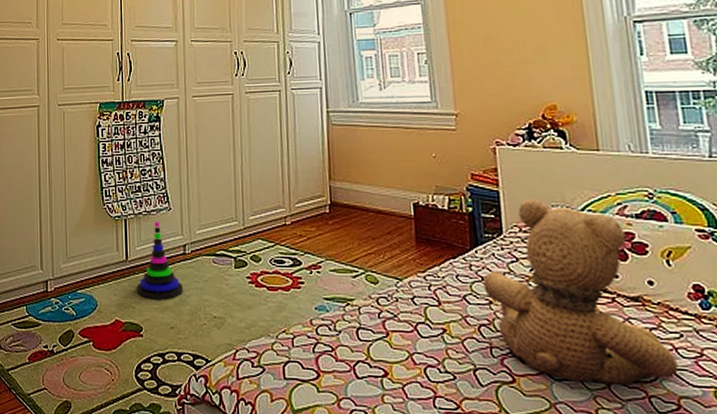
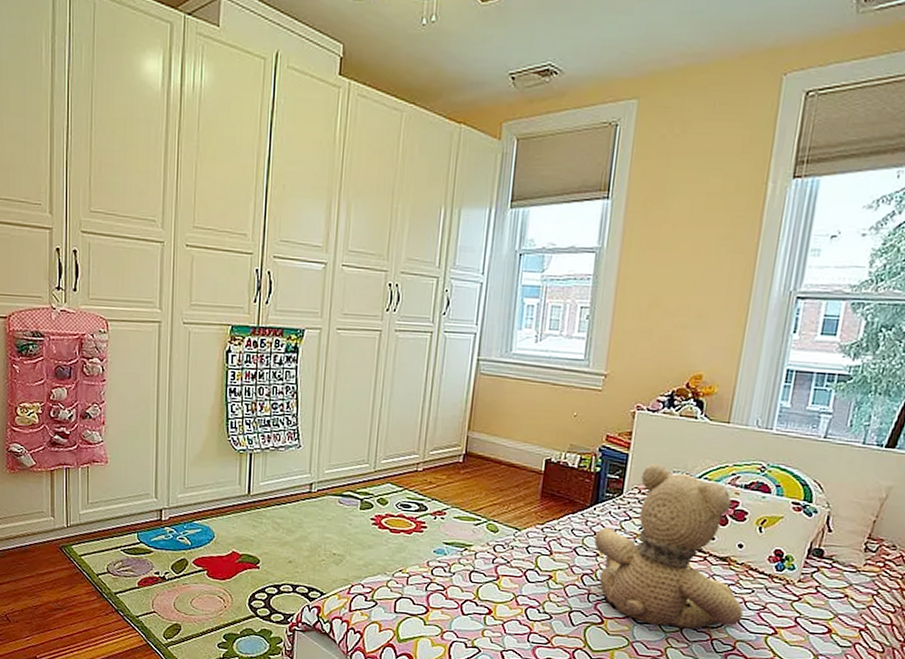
stacking toy: present [136,221,183,300] -> none [256,457,305,535]

